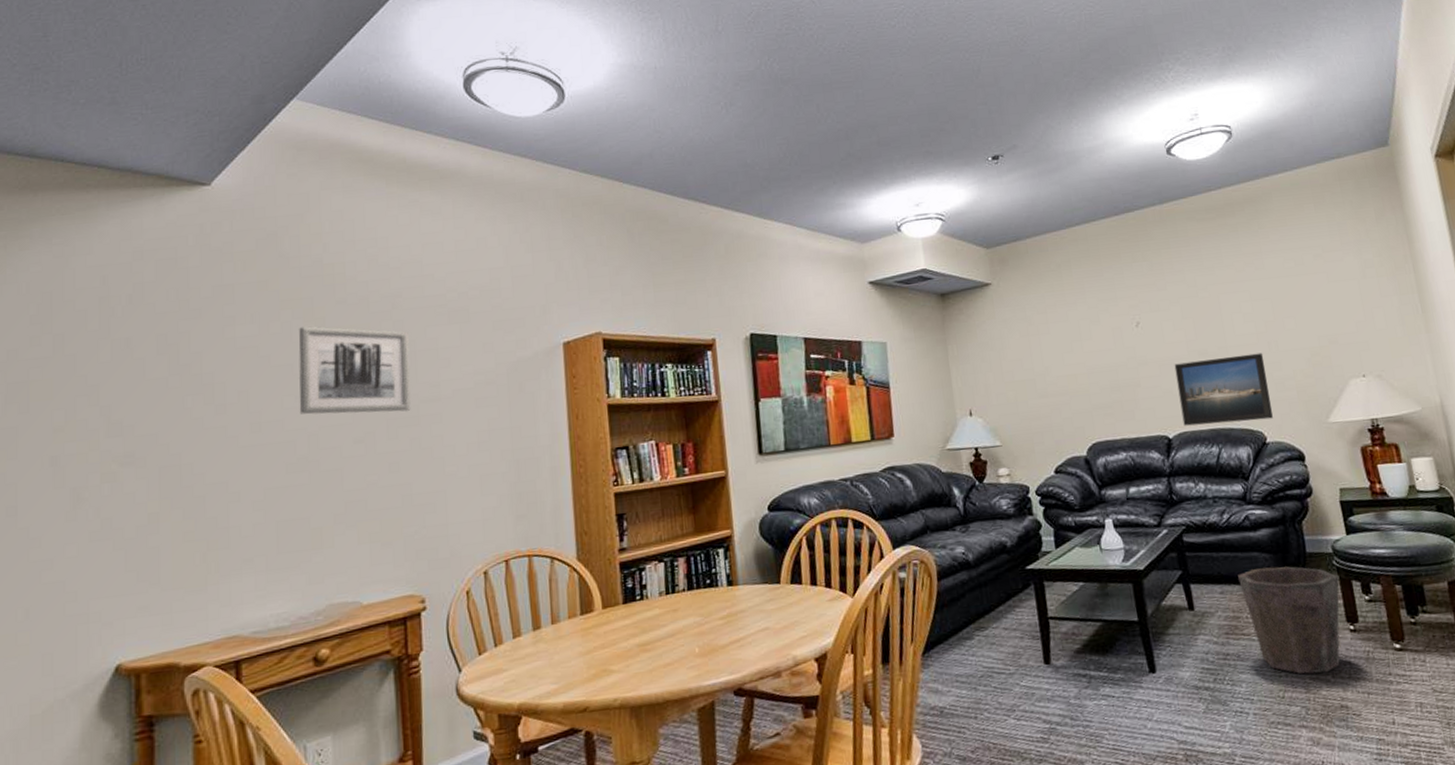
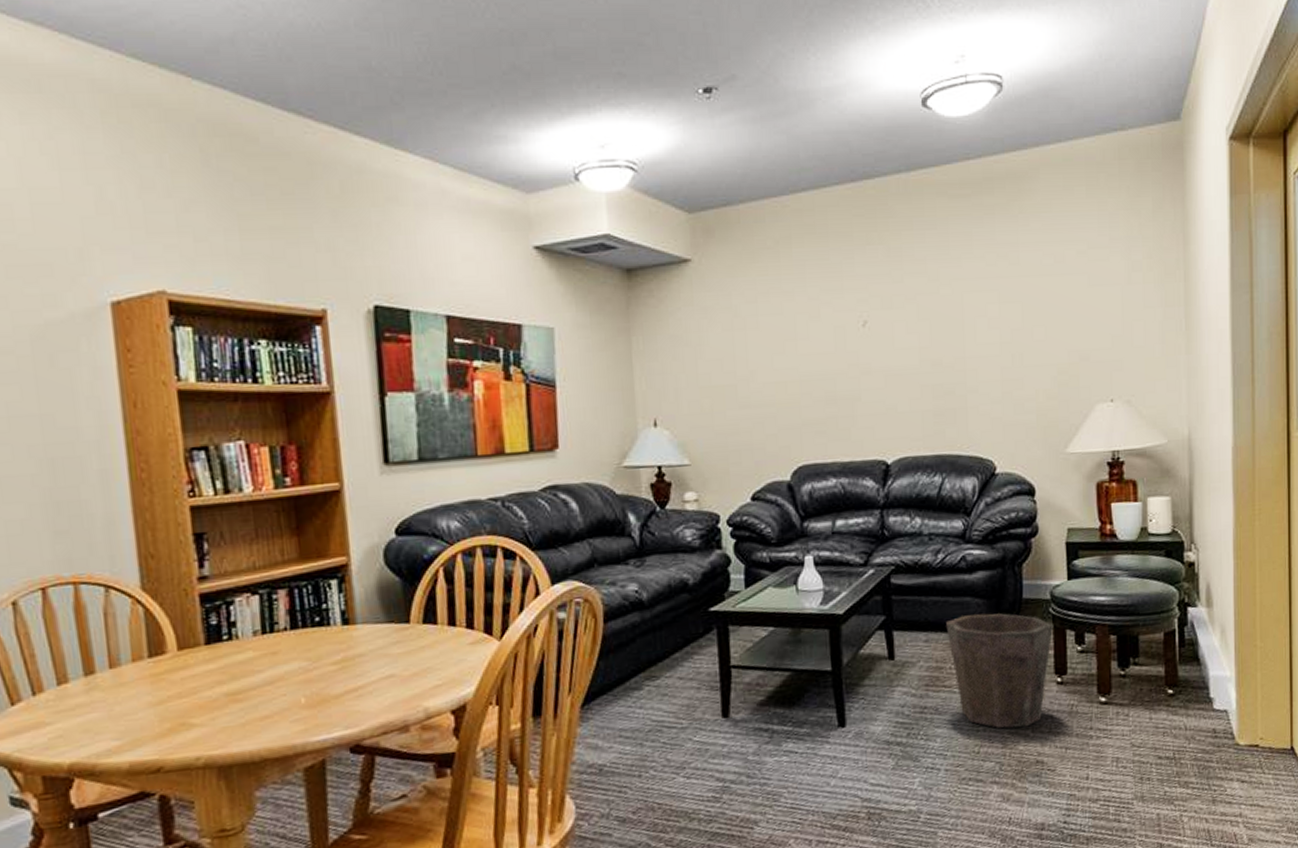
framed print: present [1174,353,1273,426] -> none [902,367,1007,451]

